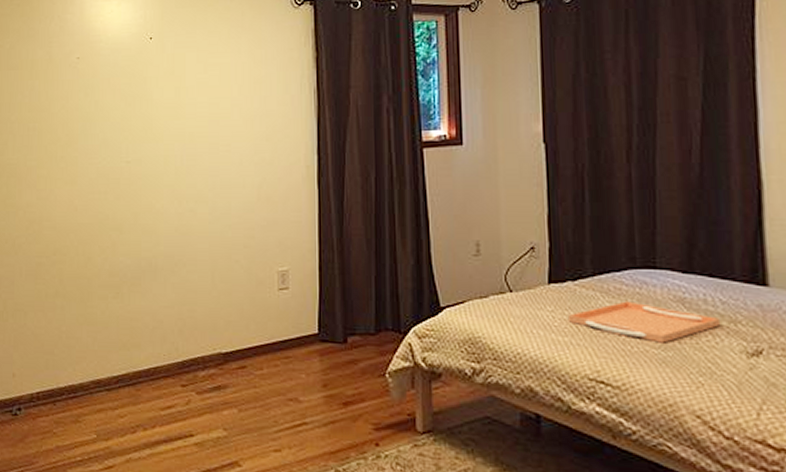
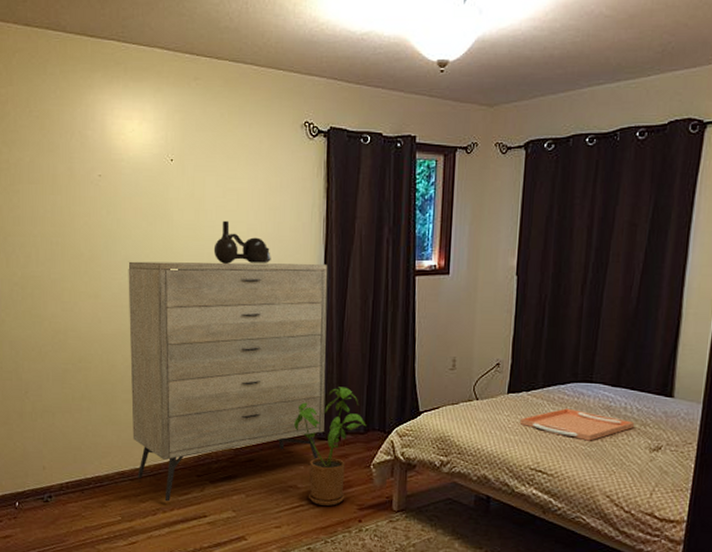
dresser: none [106,138,327,417] -> present [128,261,328,502]
decorative vase: none [196,97,258,143] -> present [213,220,271,264]
house plant: none [292,278,377,425] -> present [294,387,366,506]

